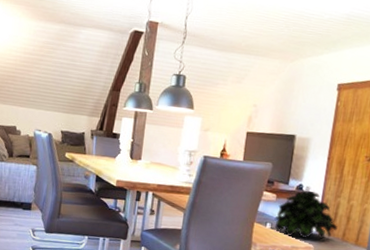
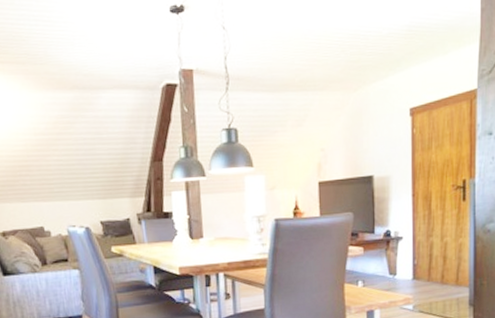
potted plant: present [274,190,338,240] -> none [365,235,435,291]

